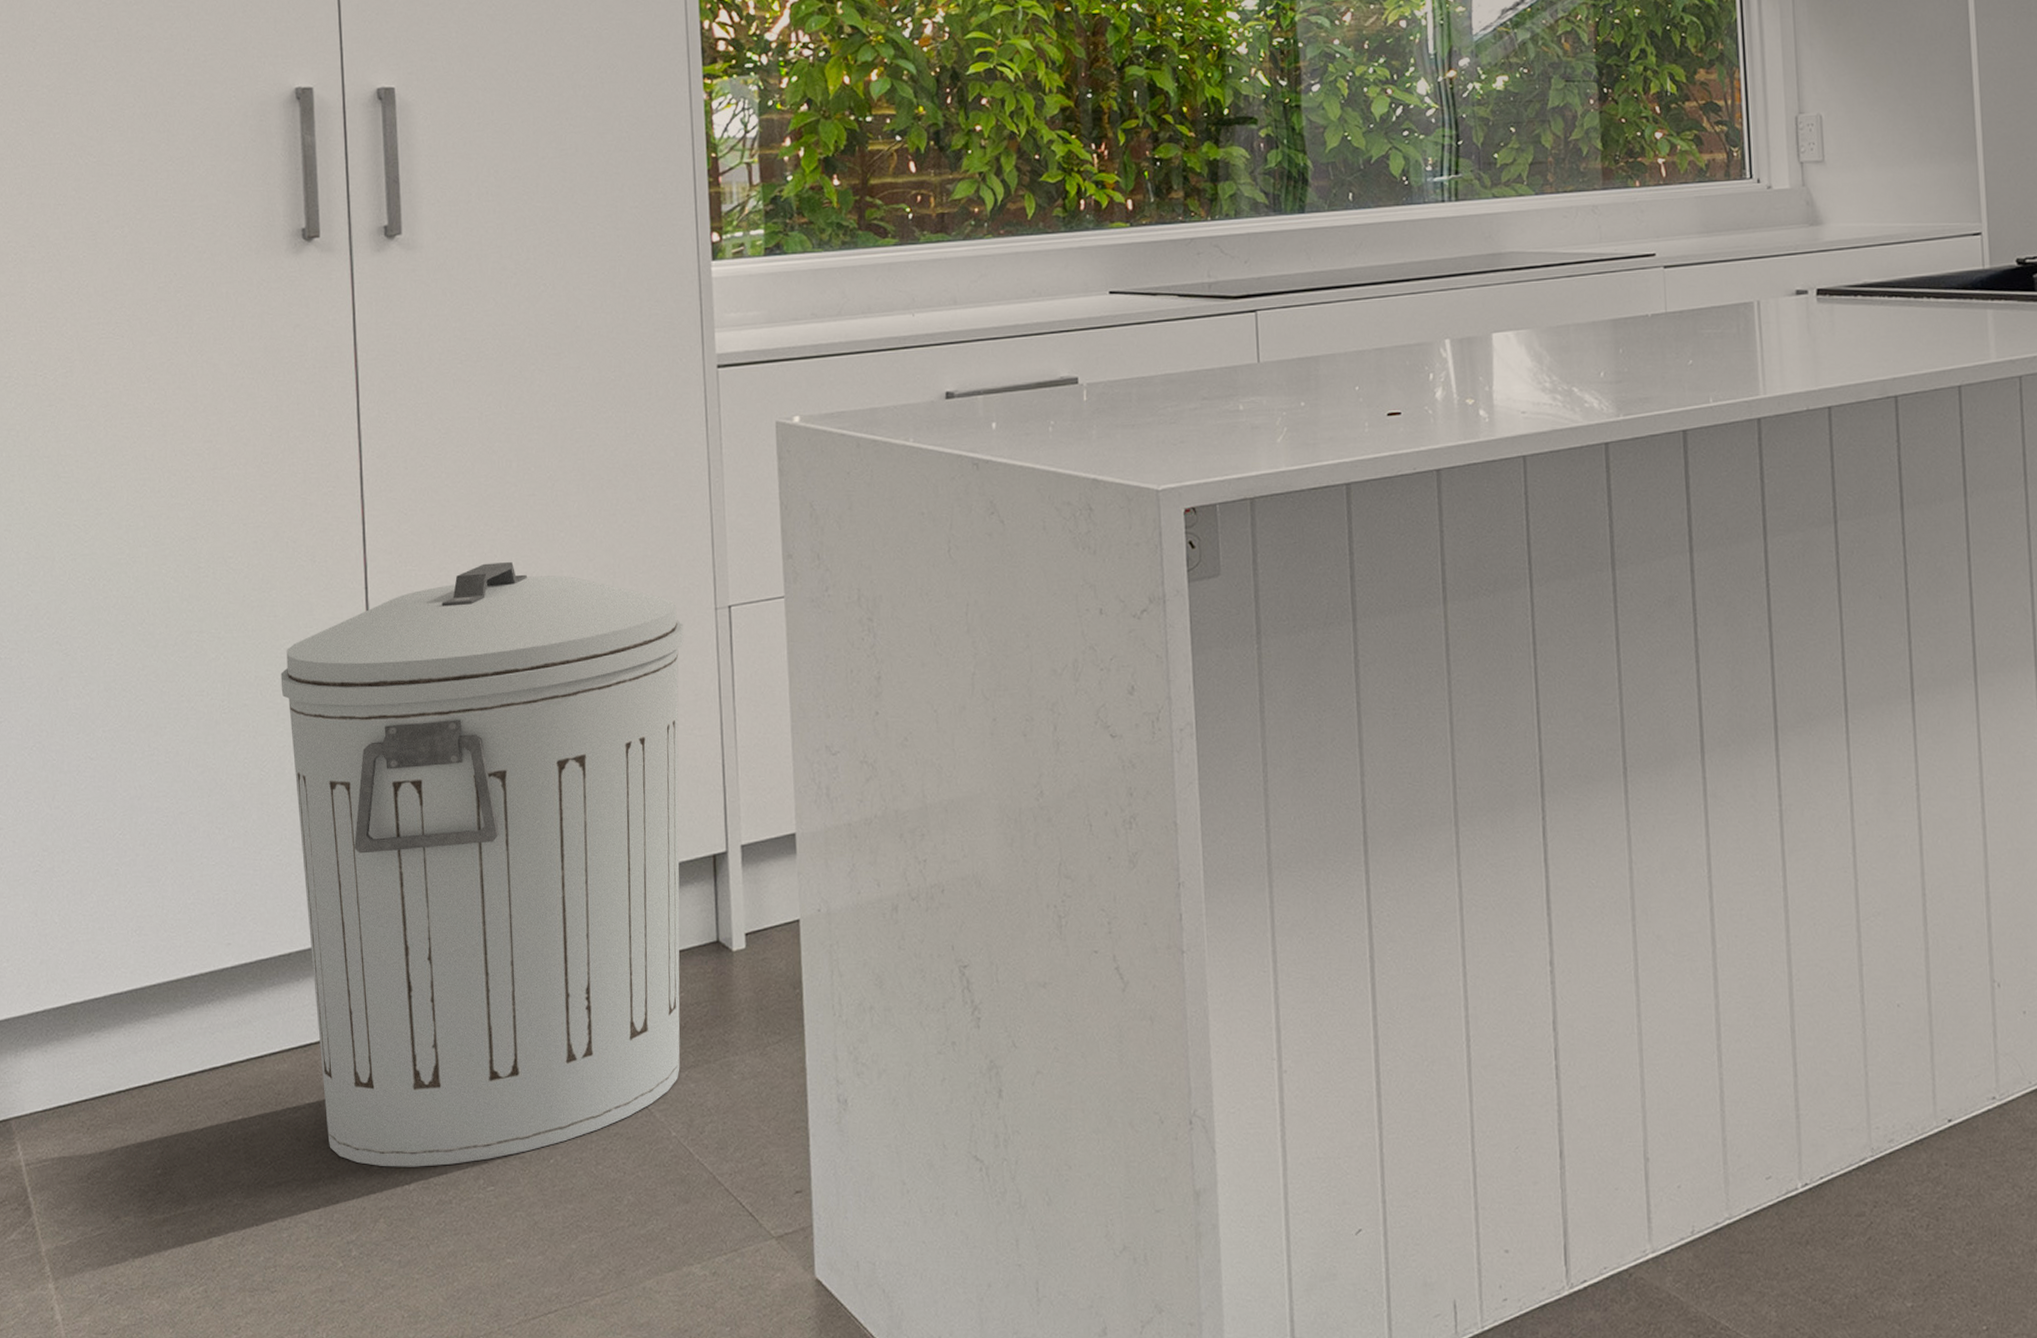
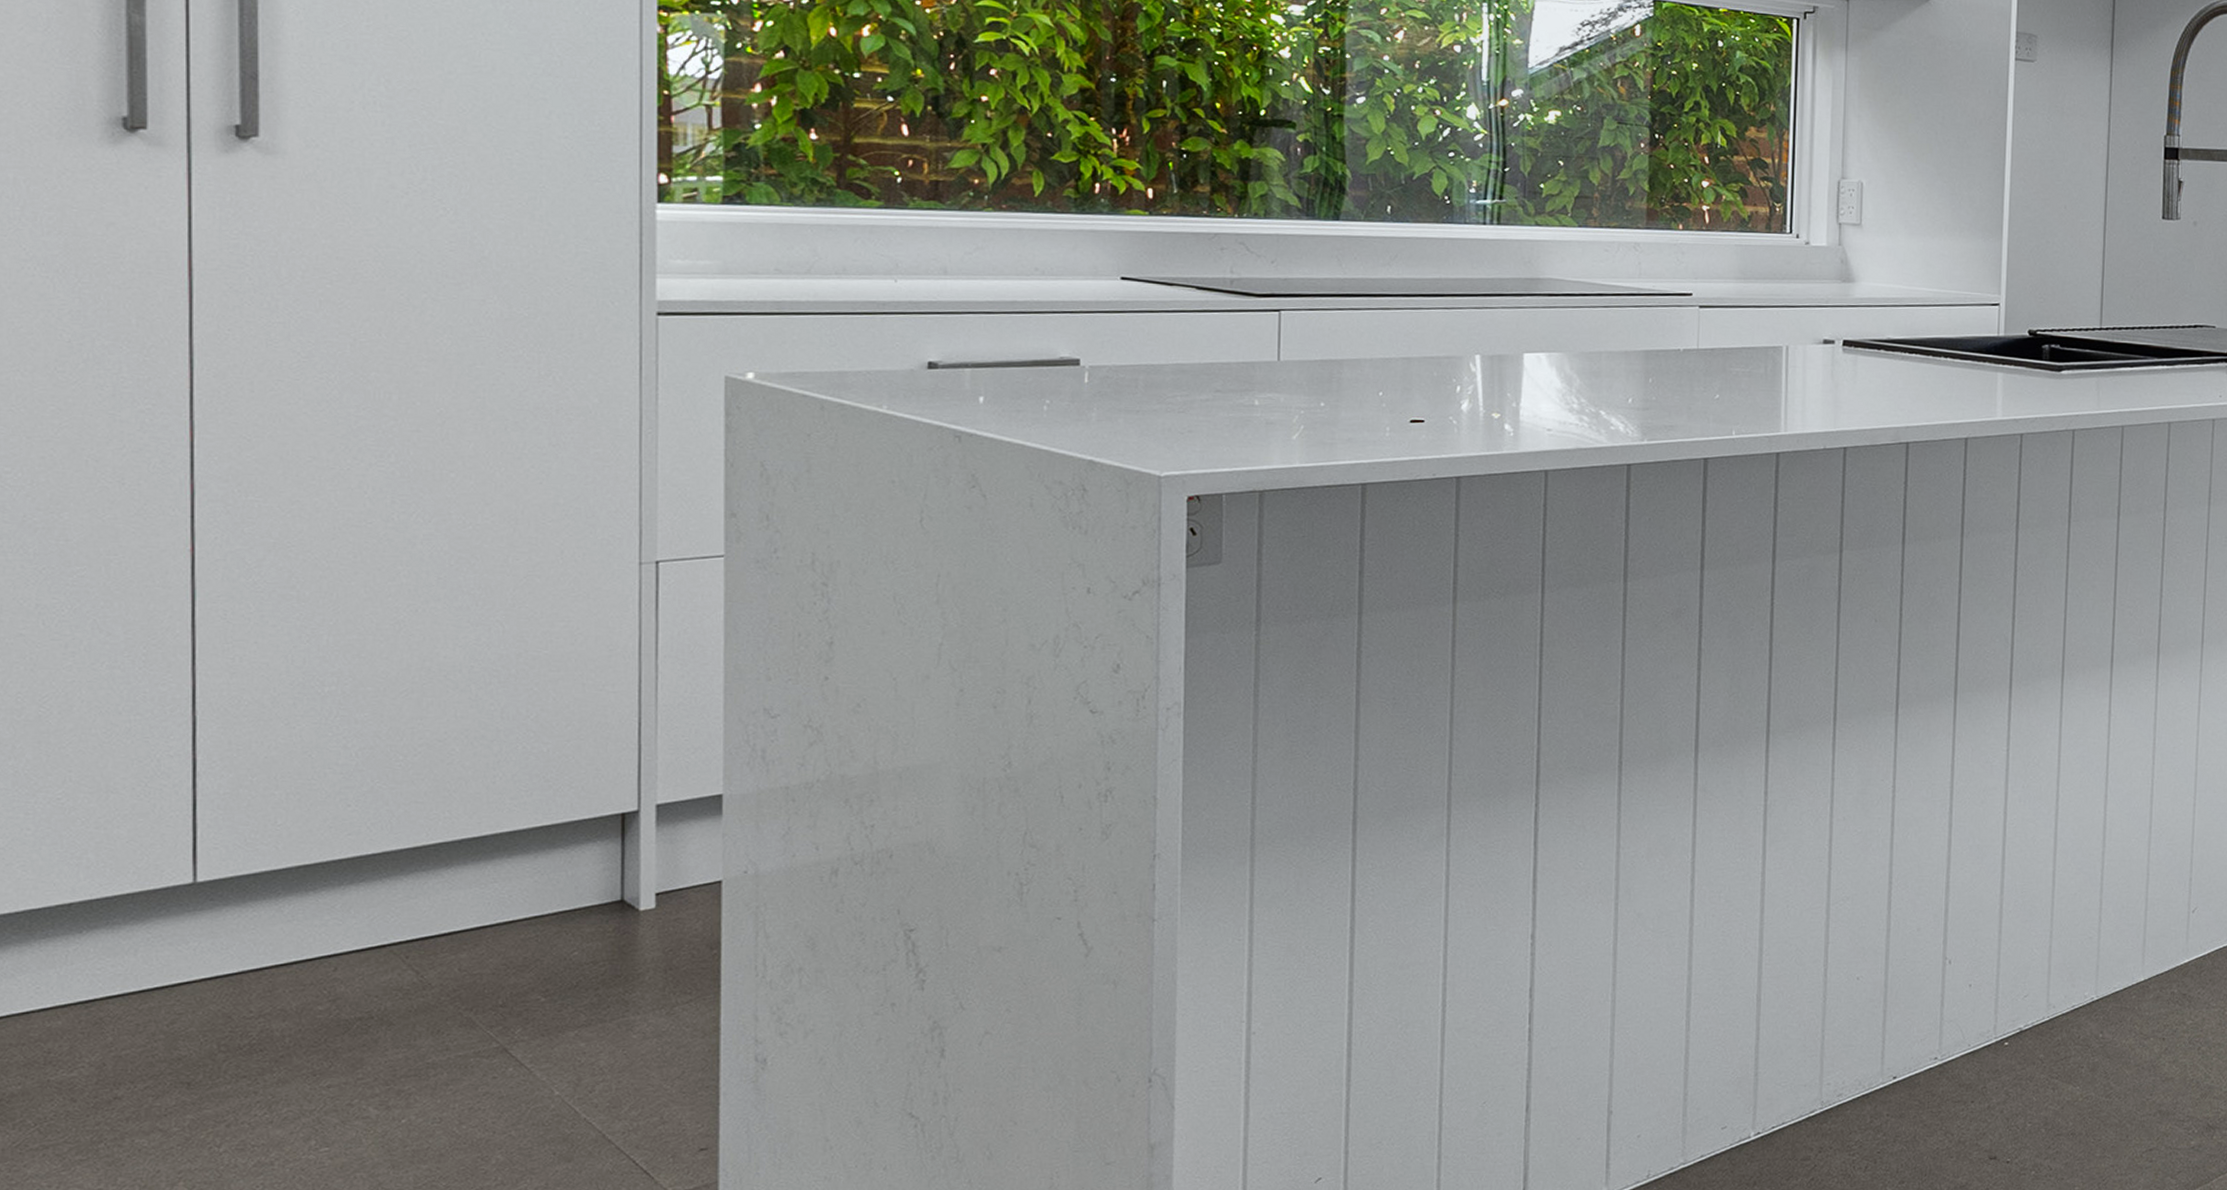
trash can: present [280,561,684,1167] -> none [71,499,599,1129]

